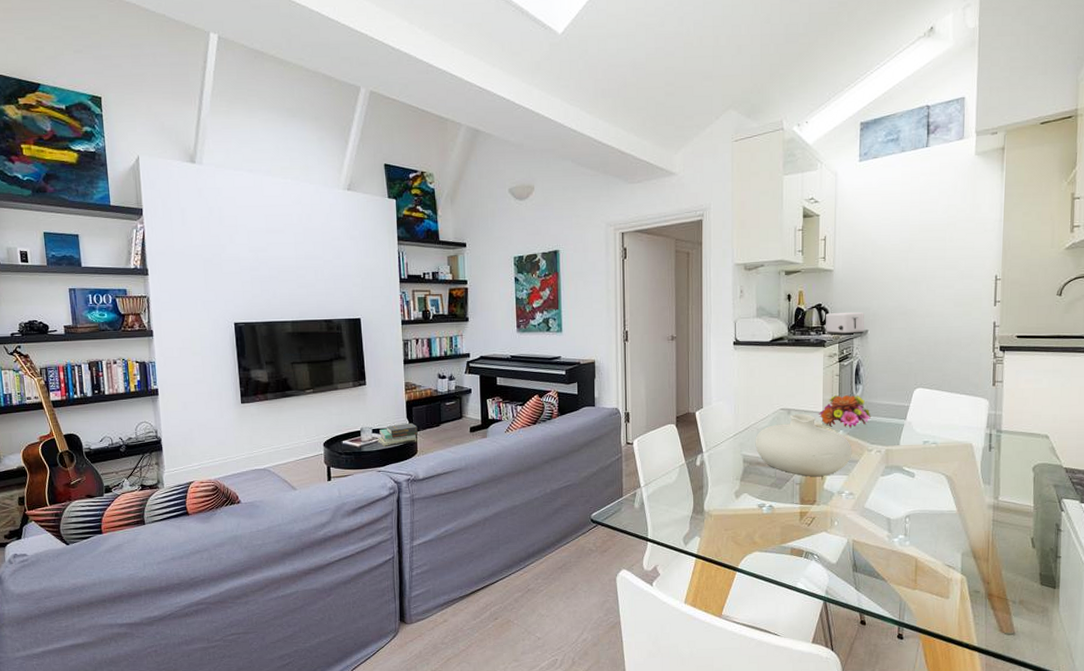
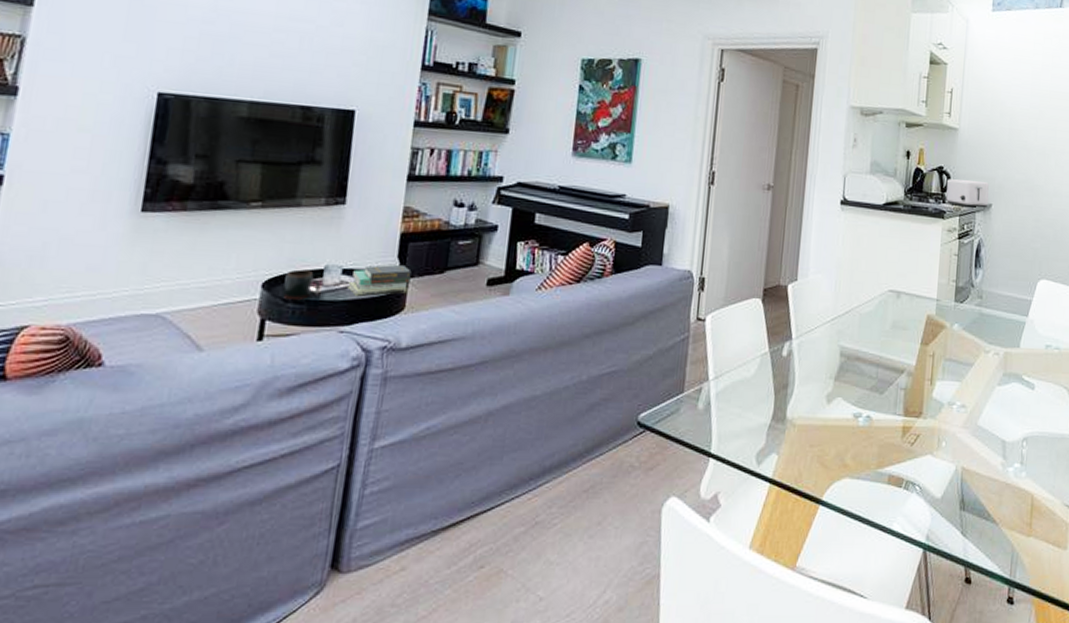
mug: none [337,432,360,452] -> present [283,269,320,299]
vase: present [755,413,852,476] -> none [856,298,968,381]
flower bouquet: present [818,394,871,428] -> none [931,278,991,321]

